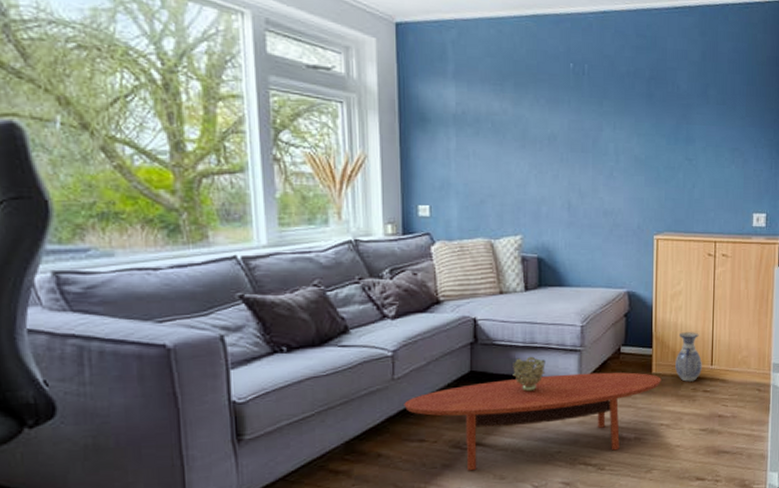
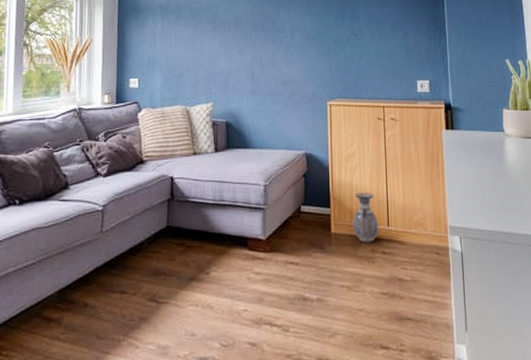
coffee table: present [404,372,662,471] -> none [109,230,341,326]
decorative bowl: present [513,356,545,393] -> none [204,213,233,249]

